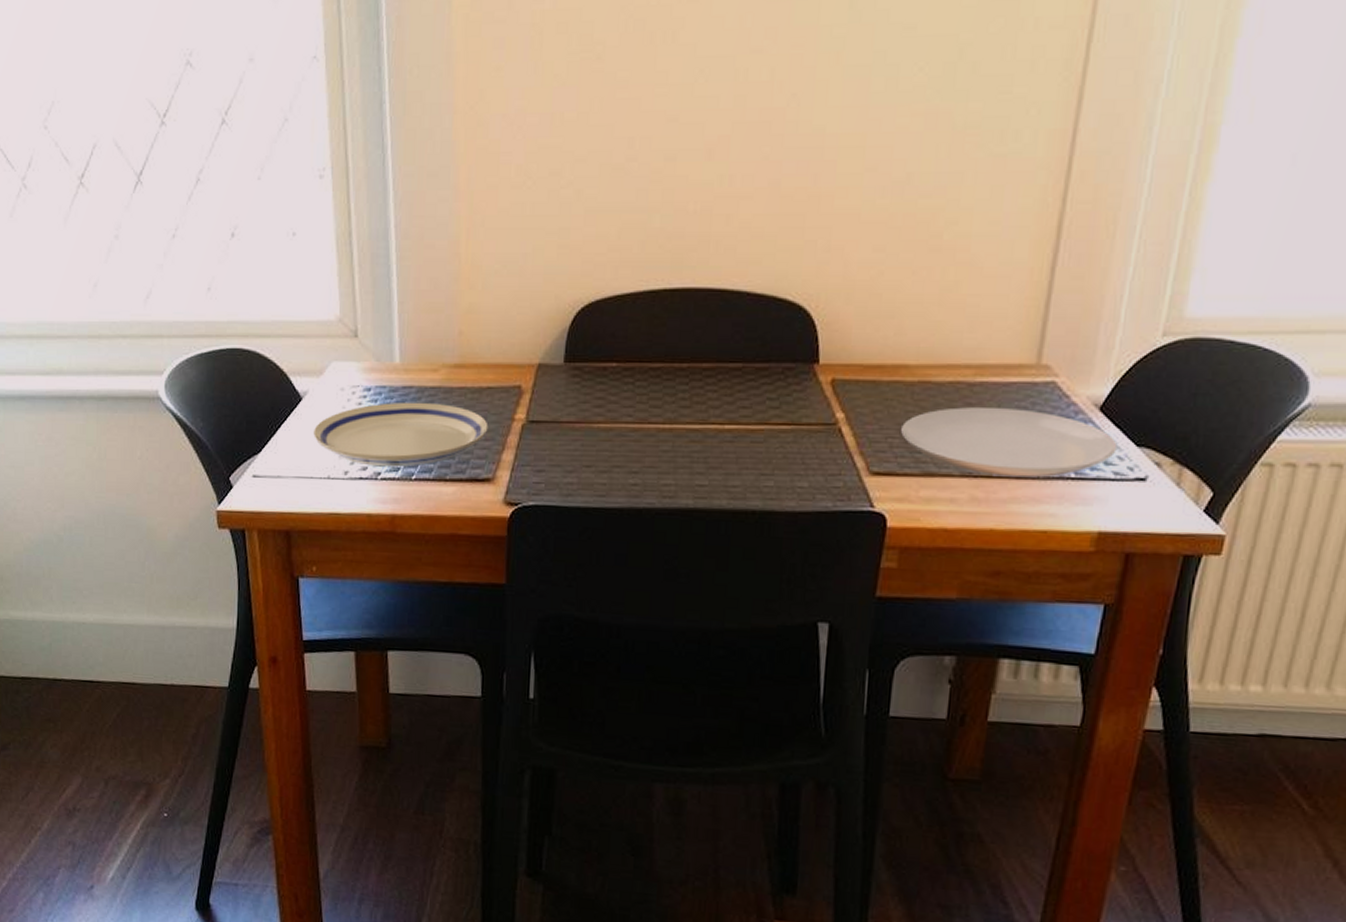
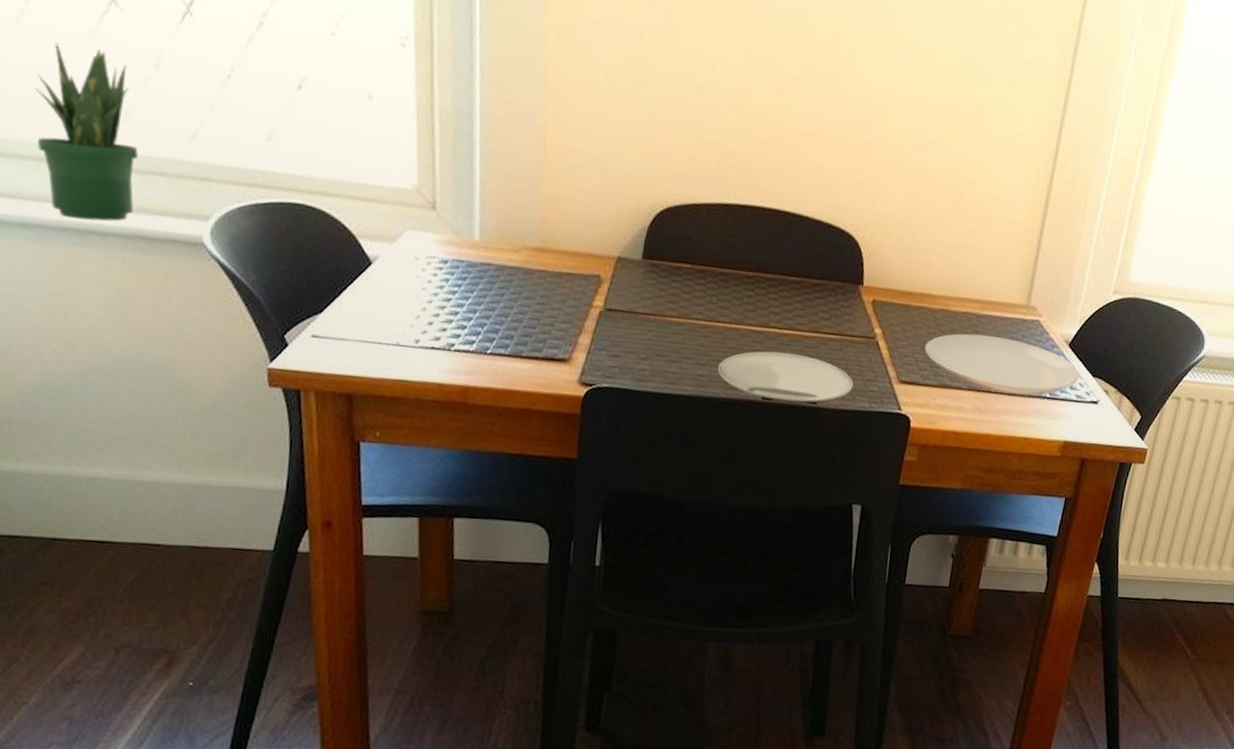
planter: none [26,229,105,388] -> present [35,43,138,222]
plate: present [314,402,489,468] -> none [383,277,567,342]
plate: none [651,450,812,508] -> present [717,351,853,404]

